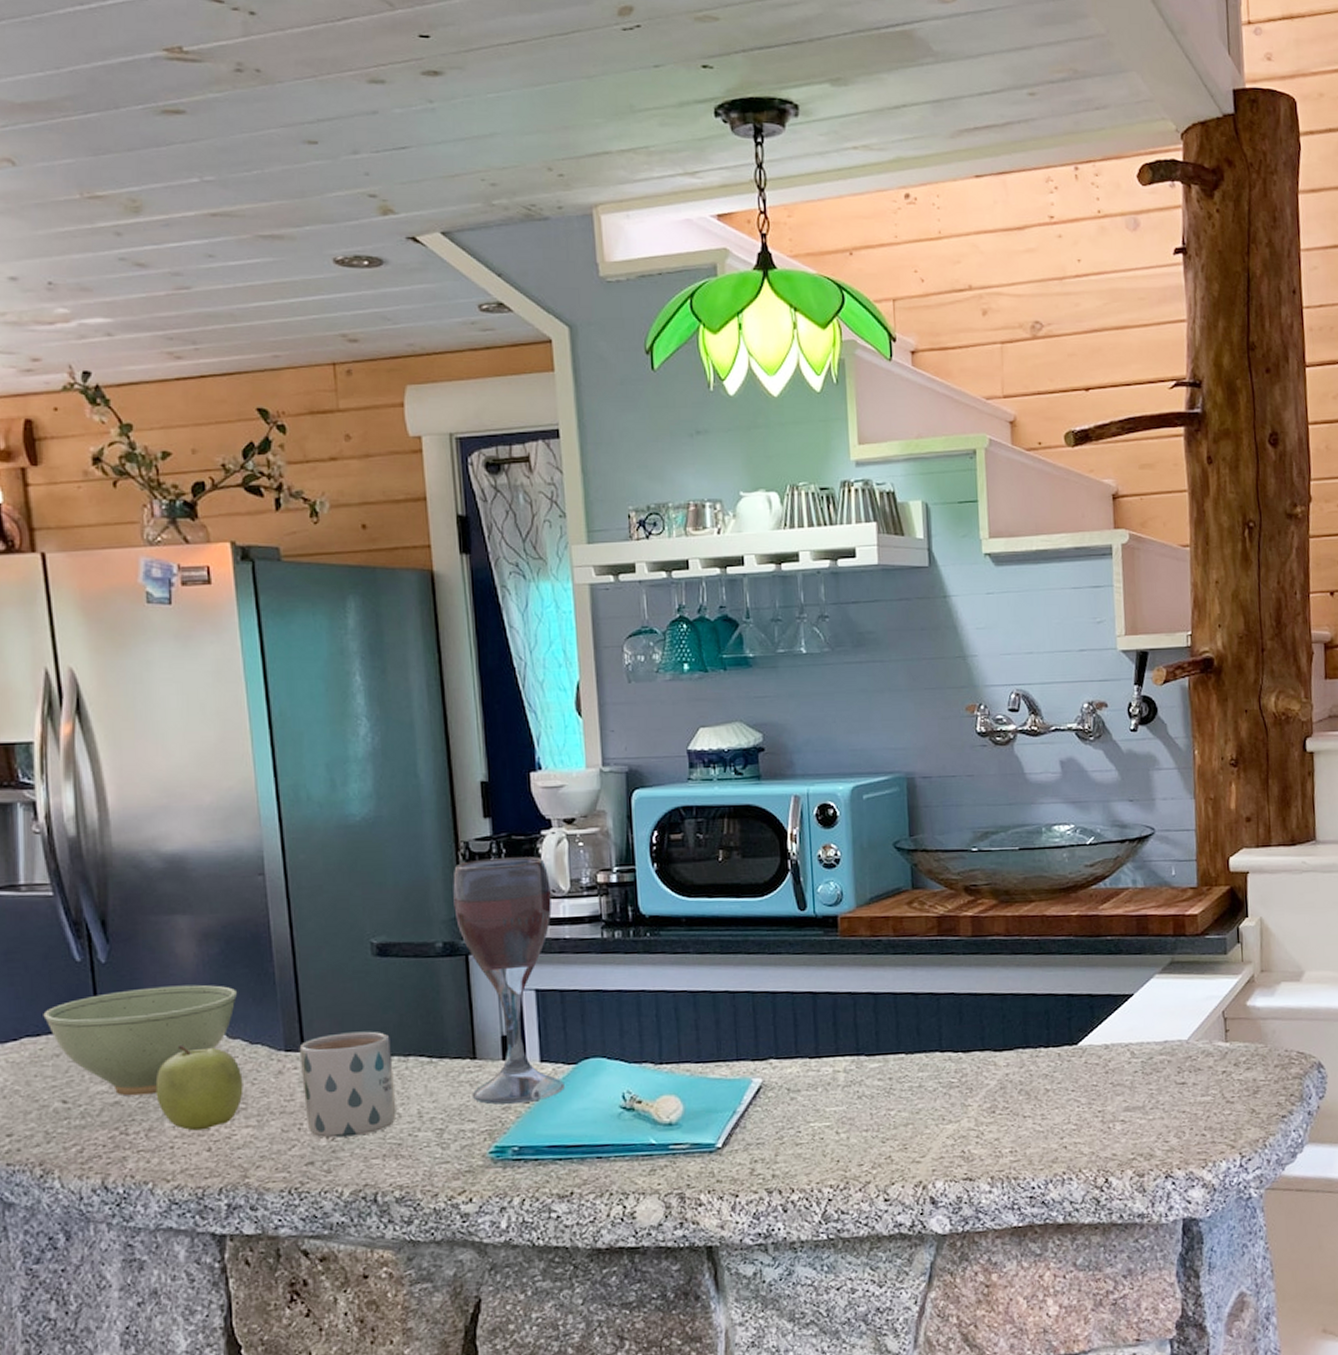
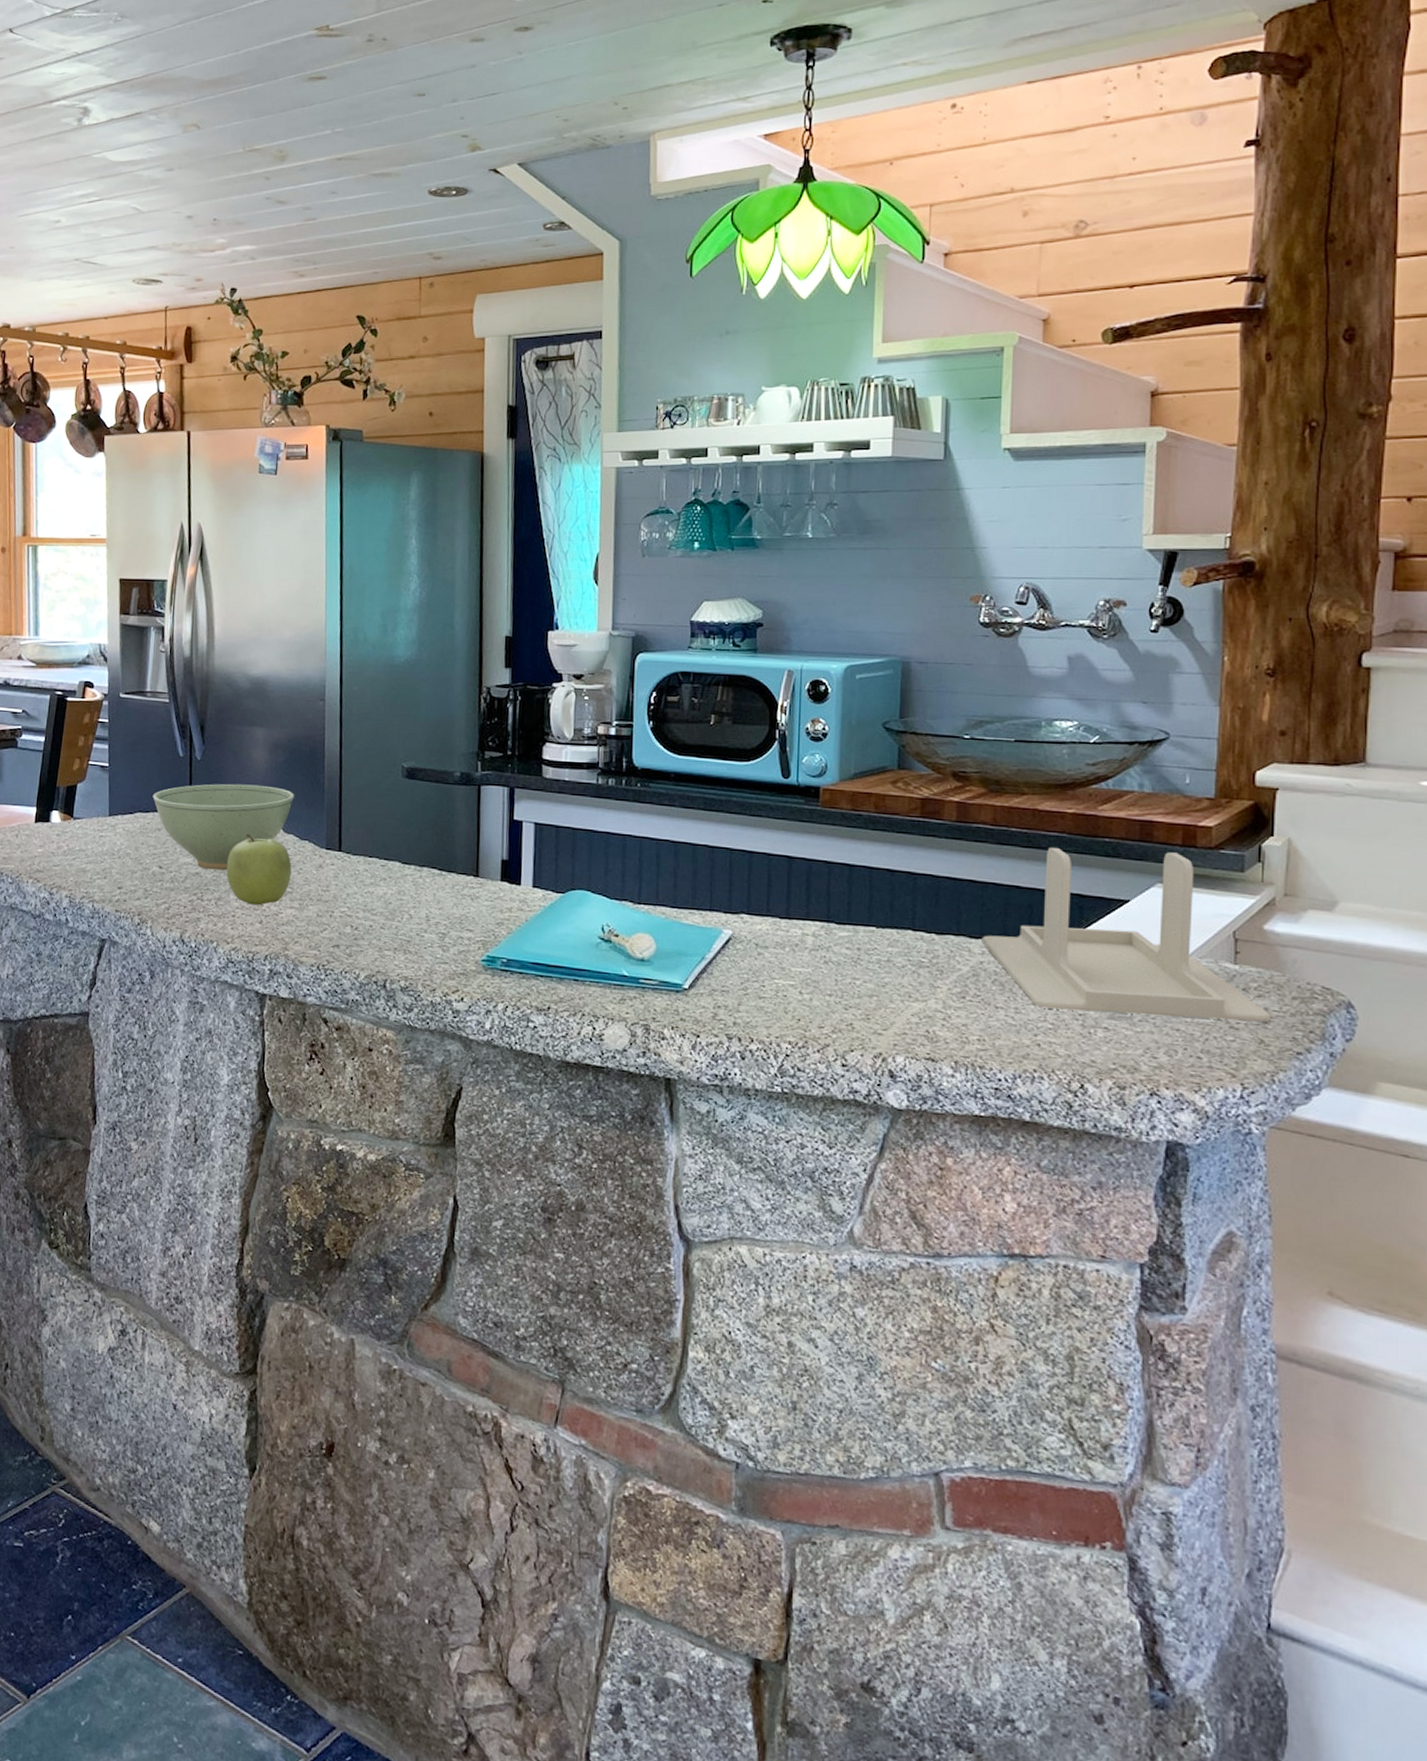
mug: present [299,1031,397,1138] -> none [336,839,410,929]
cup: present [452,857,566,1106] -> none [472,703,556,922]
napkin holder: none [1005,943,1259,1111] -> present [981,847,1271,1022]

